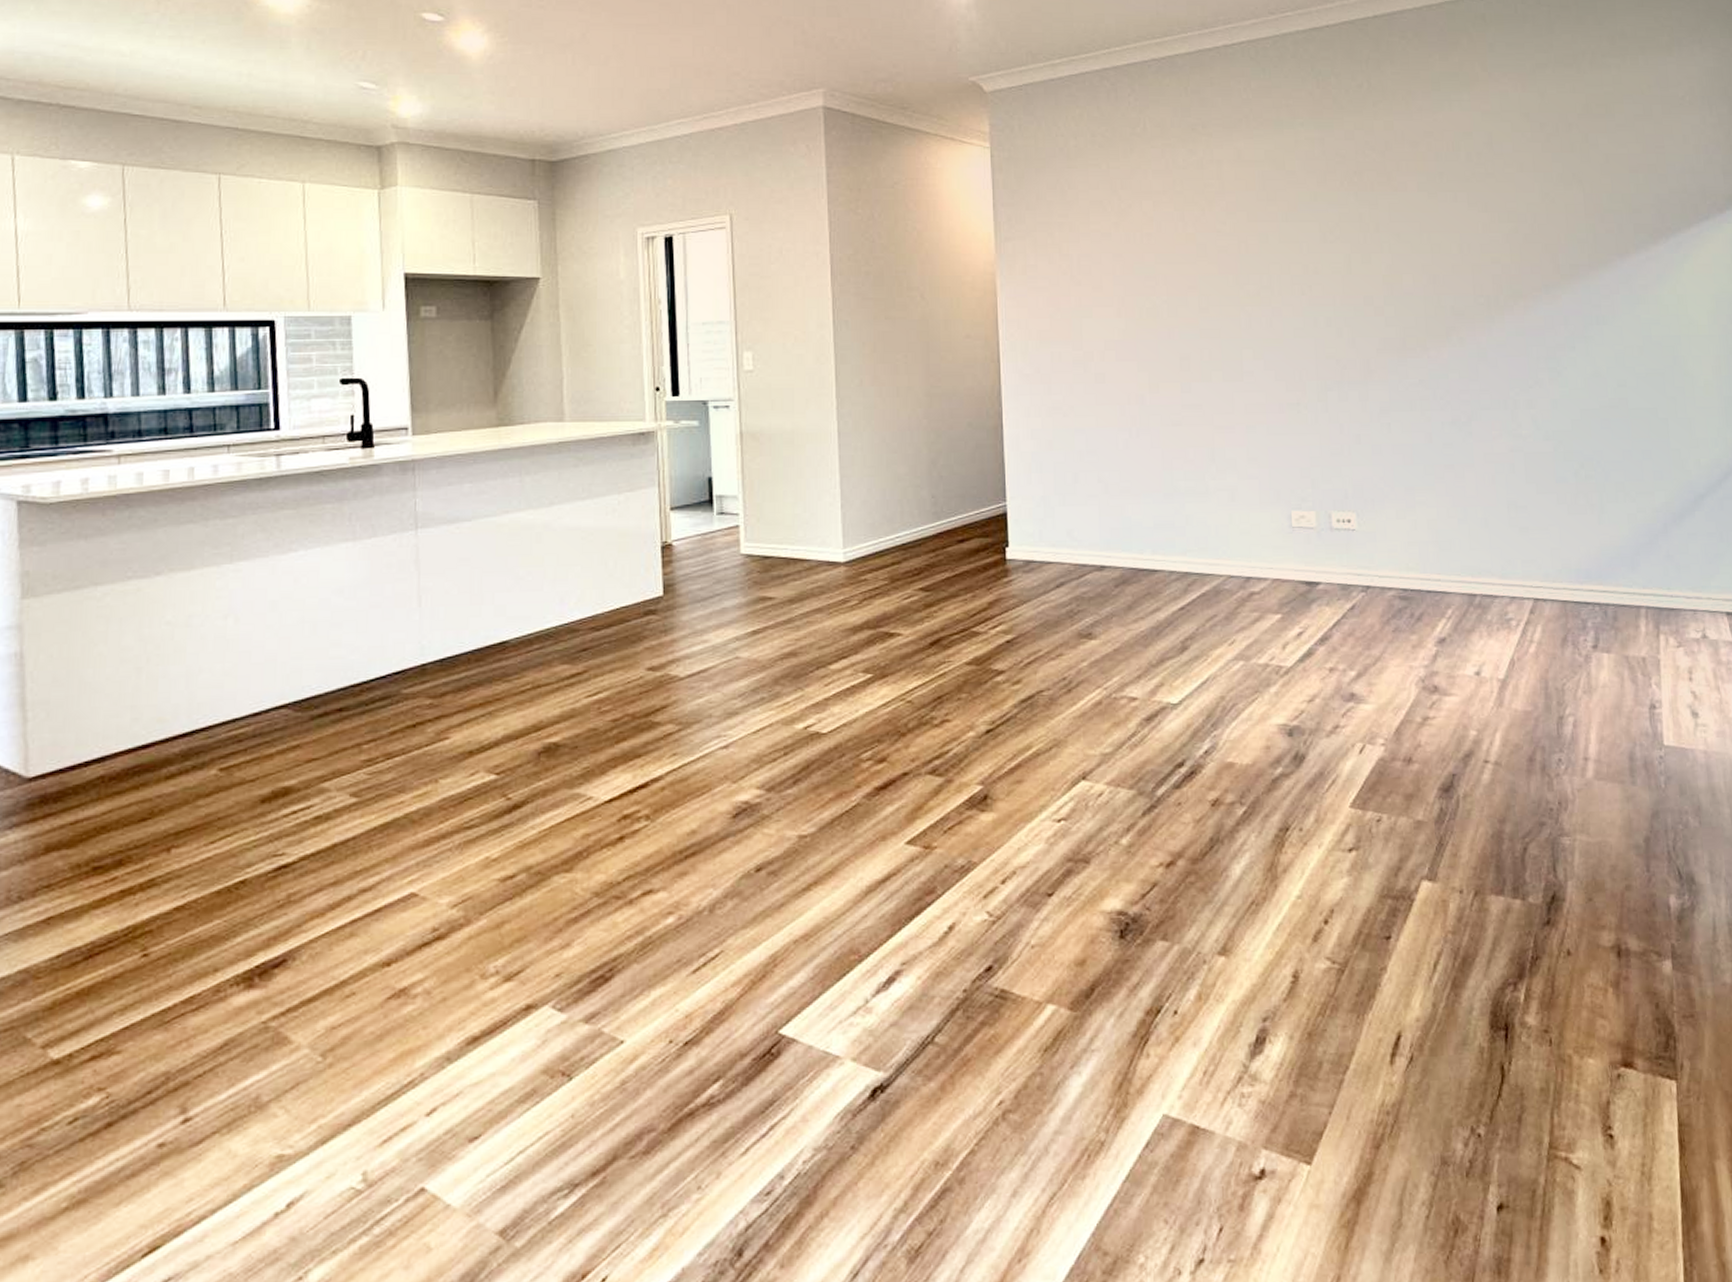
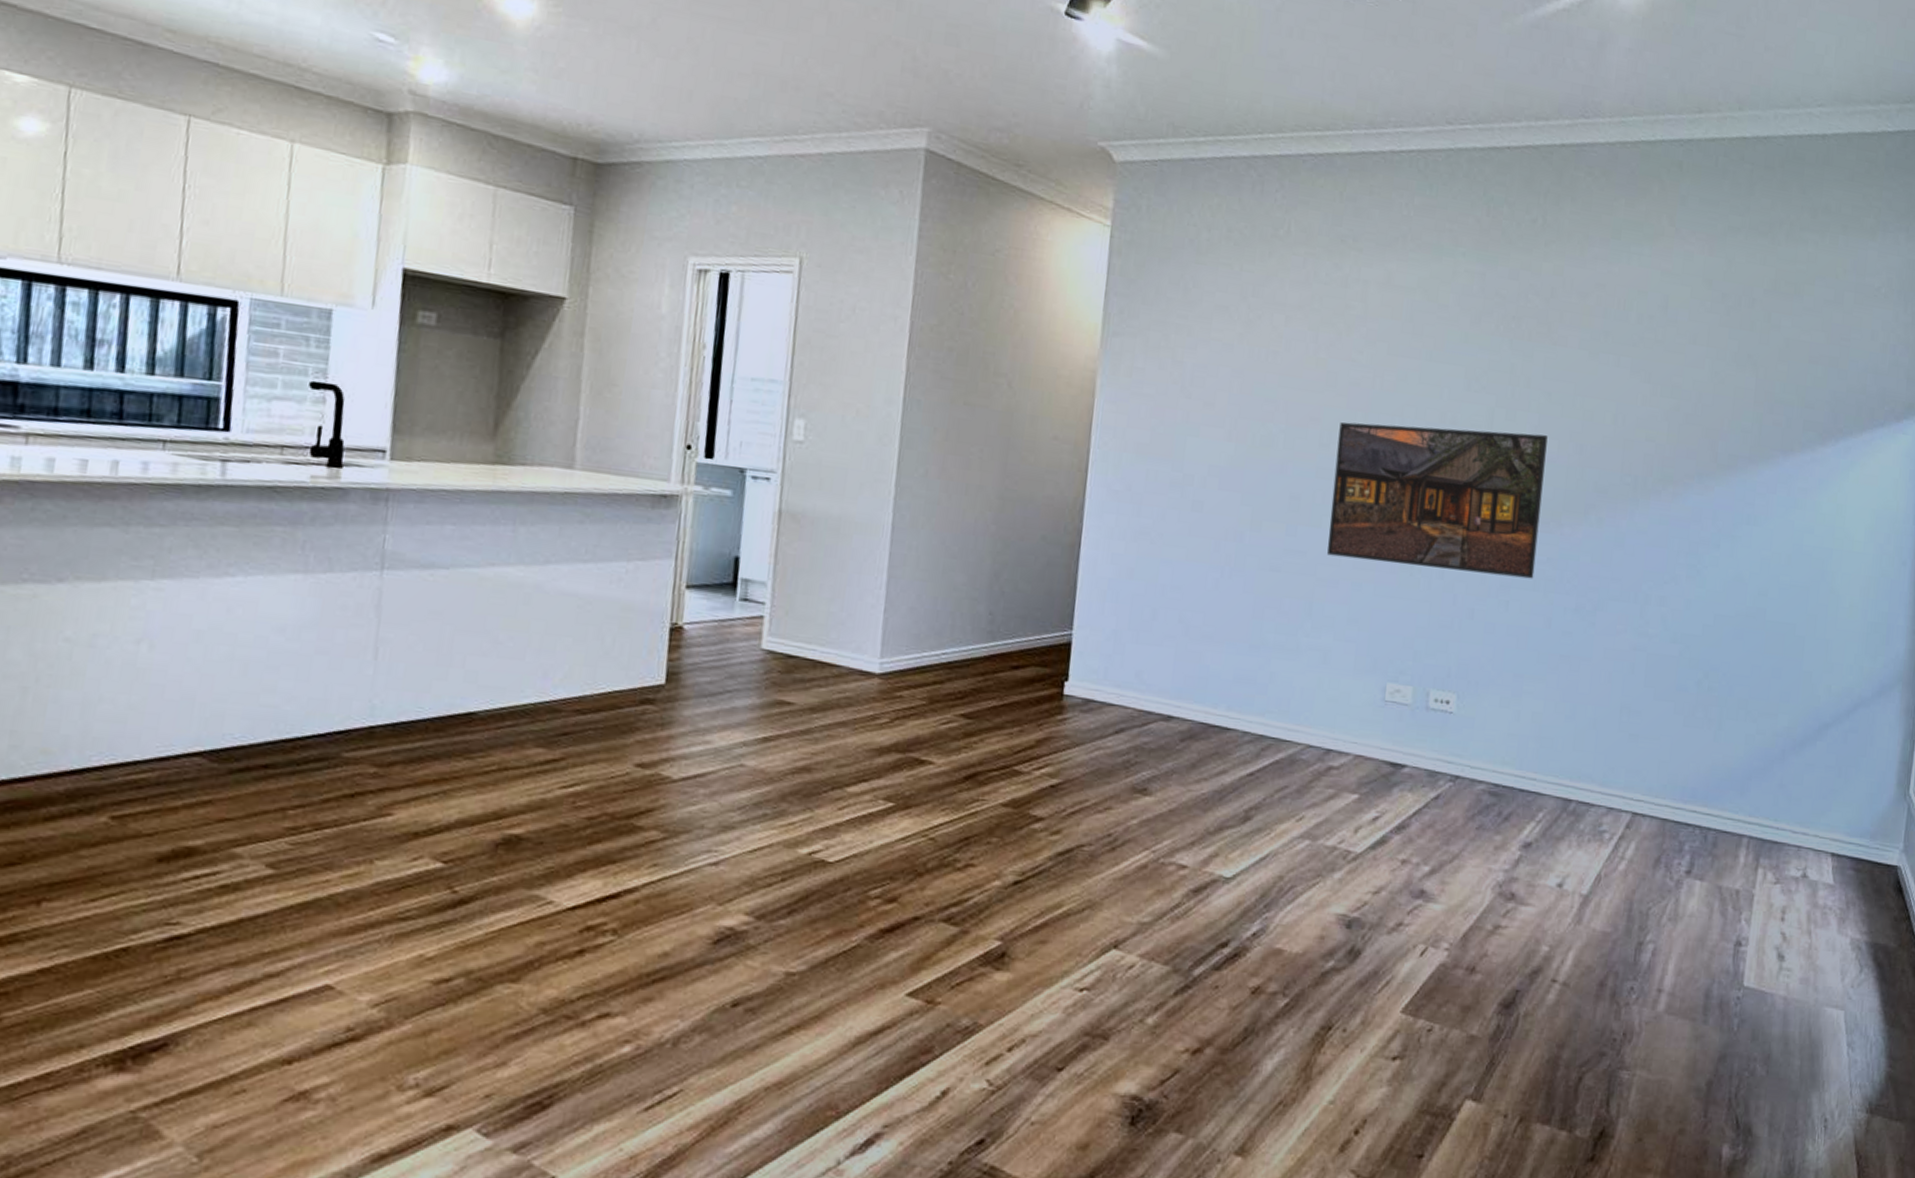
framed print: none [1215,272,1410,405] -> present [1327,422,1548,579]

